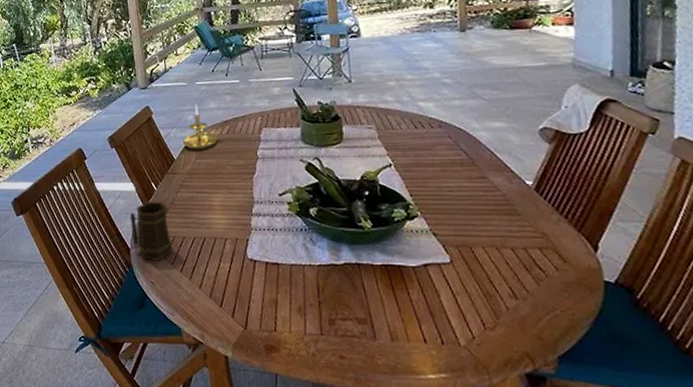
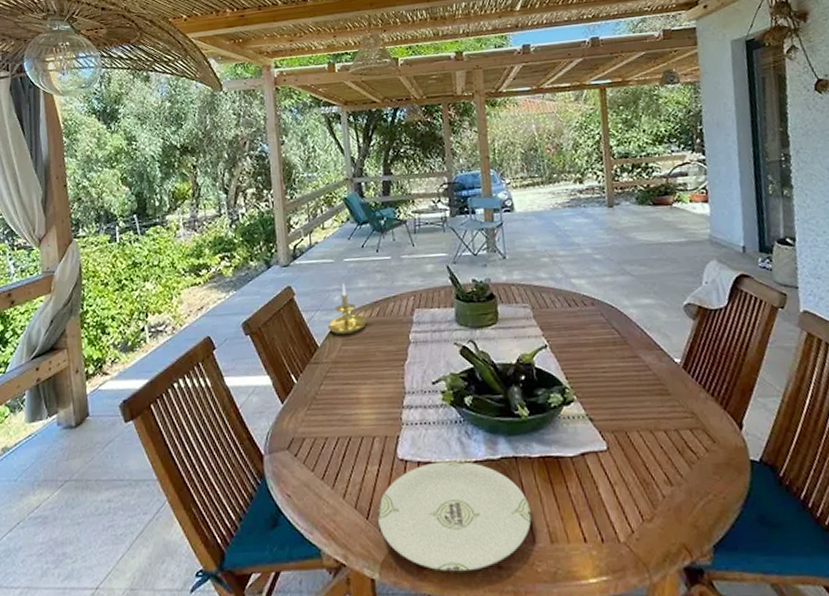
mug: present [129,201,173,261] -> none [264,396,314,469]
plate: none [229,263,373,358] -> present [377,460,532,573]

